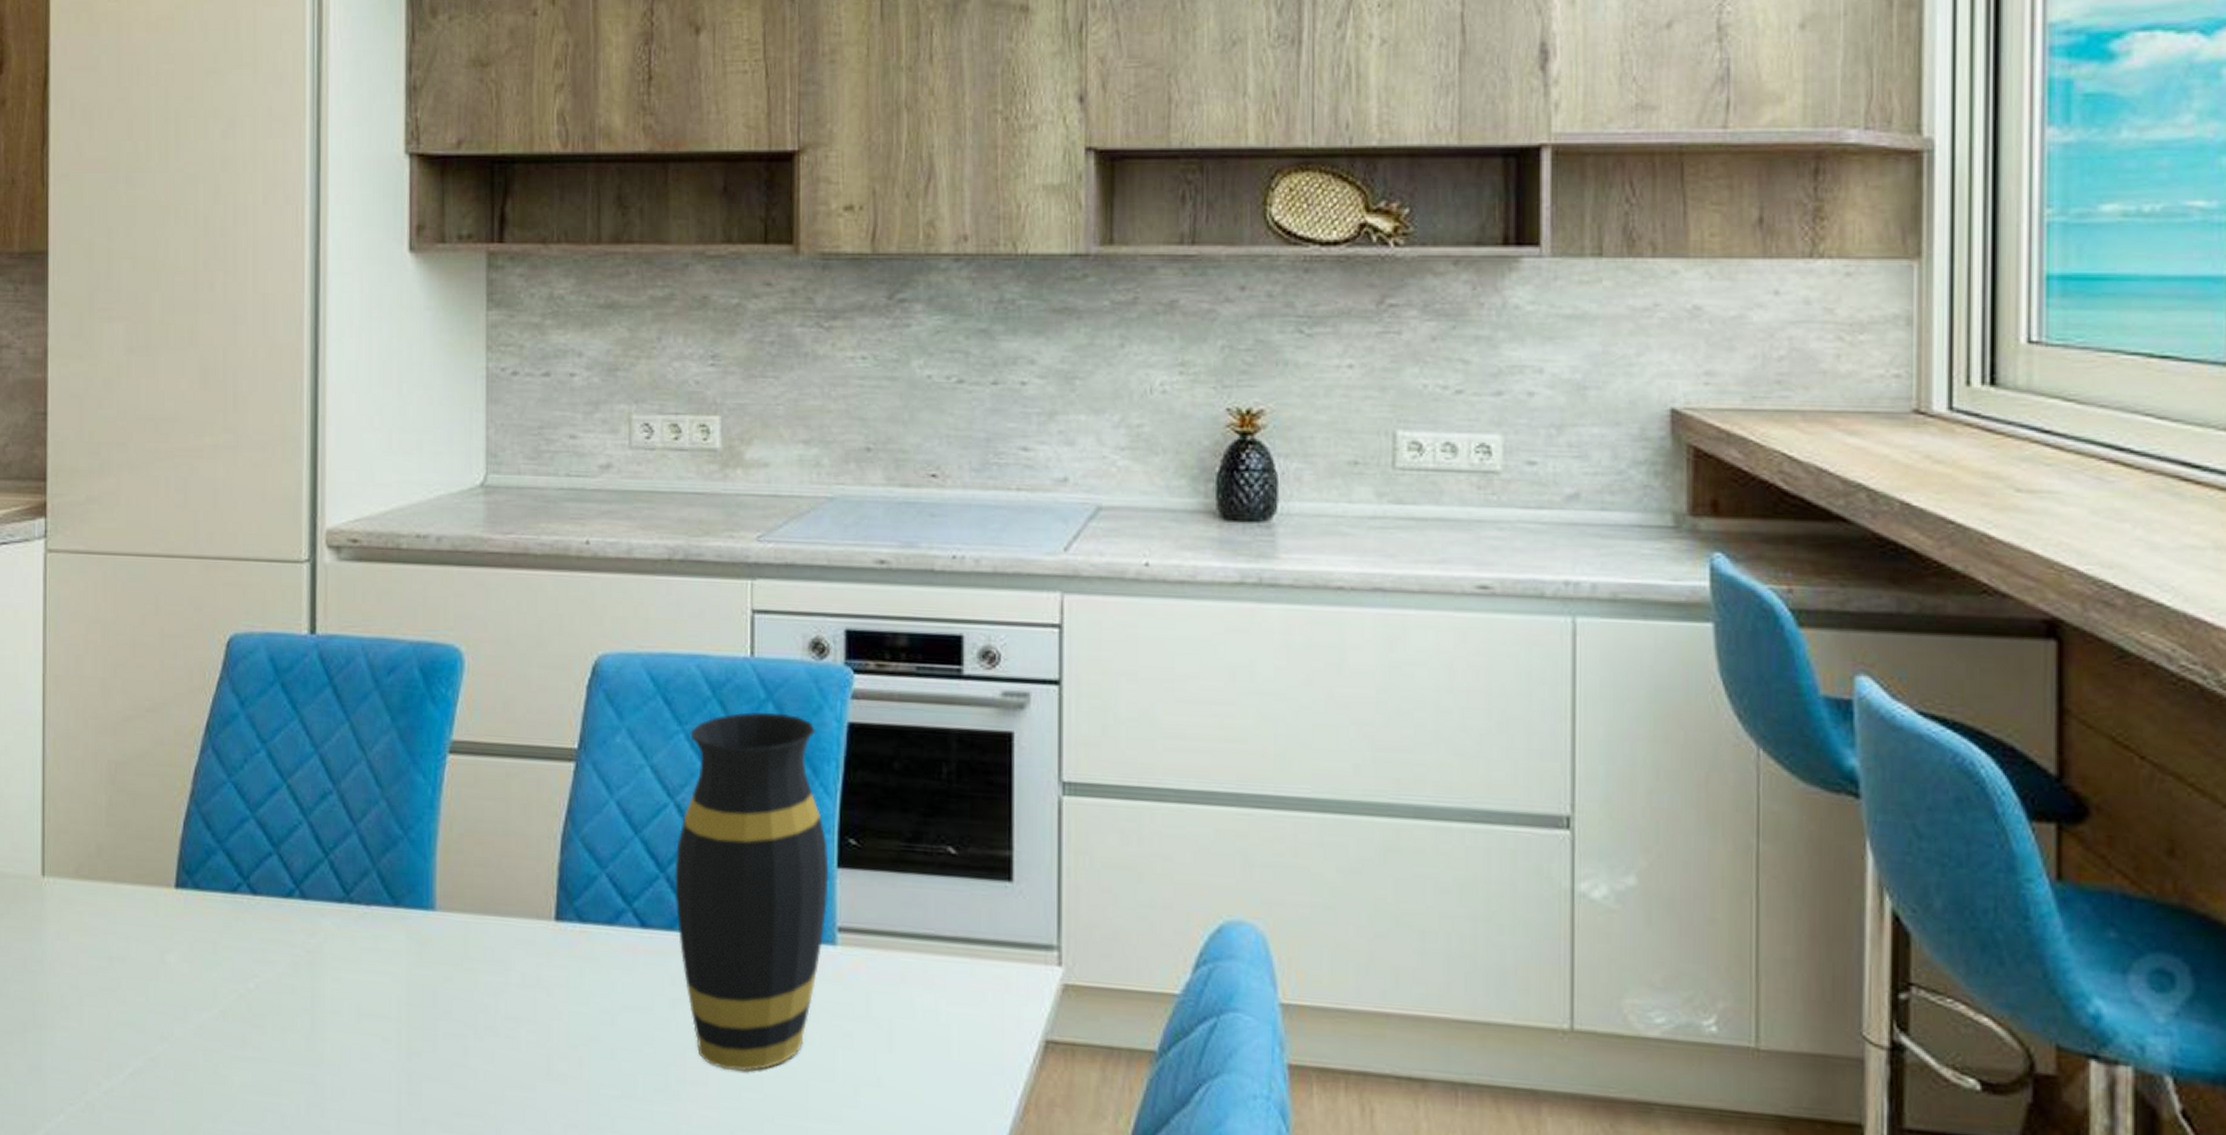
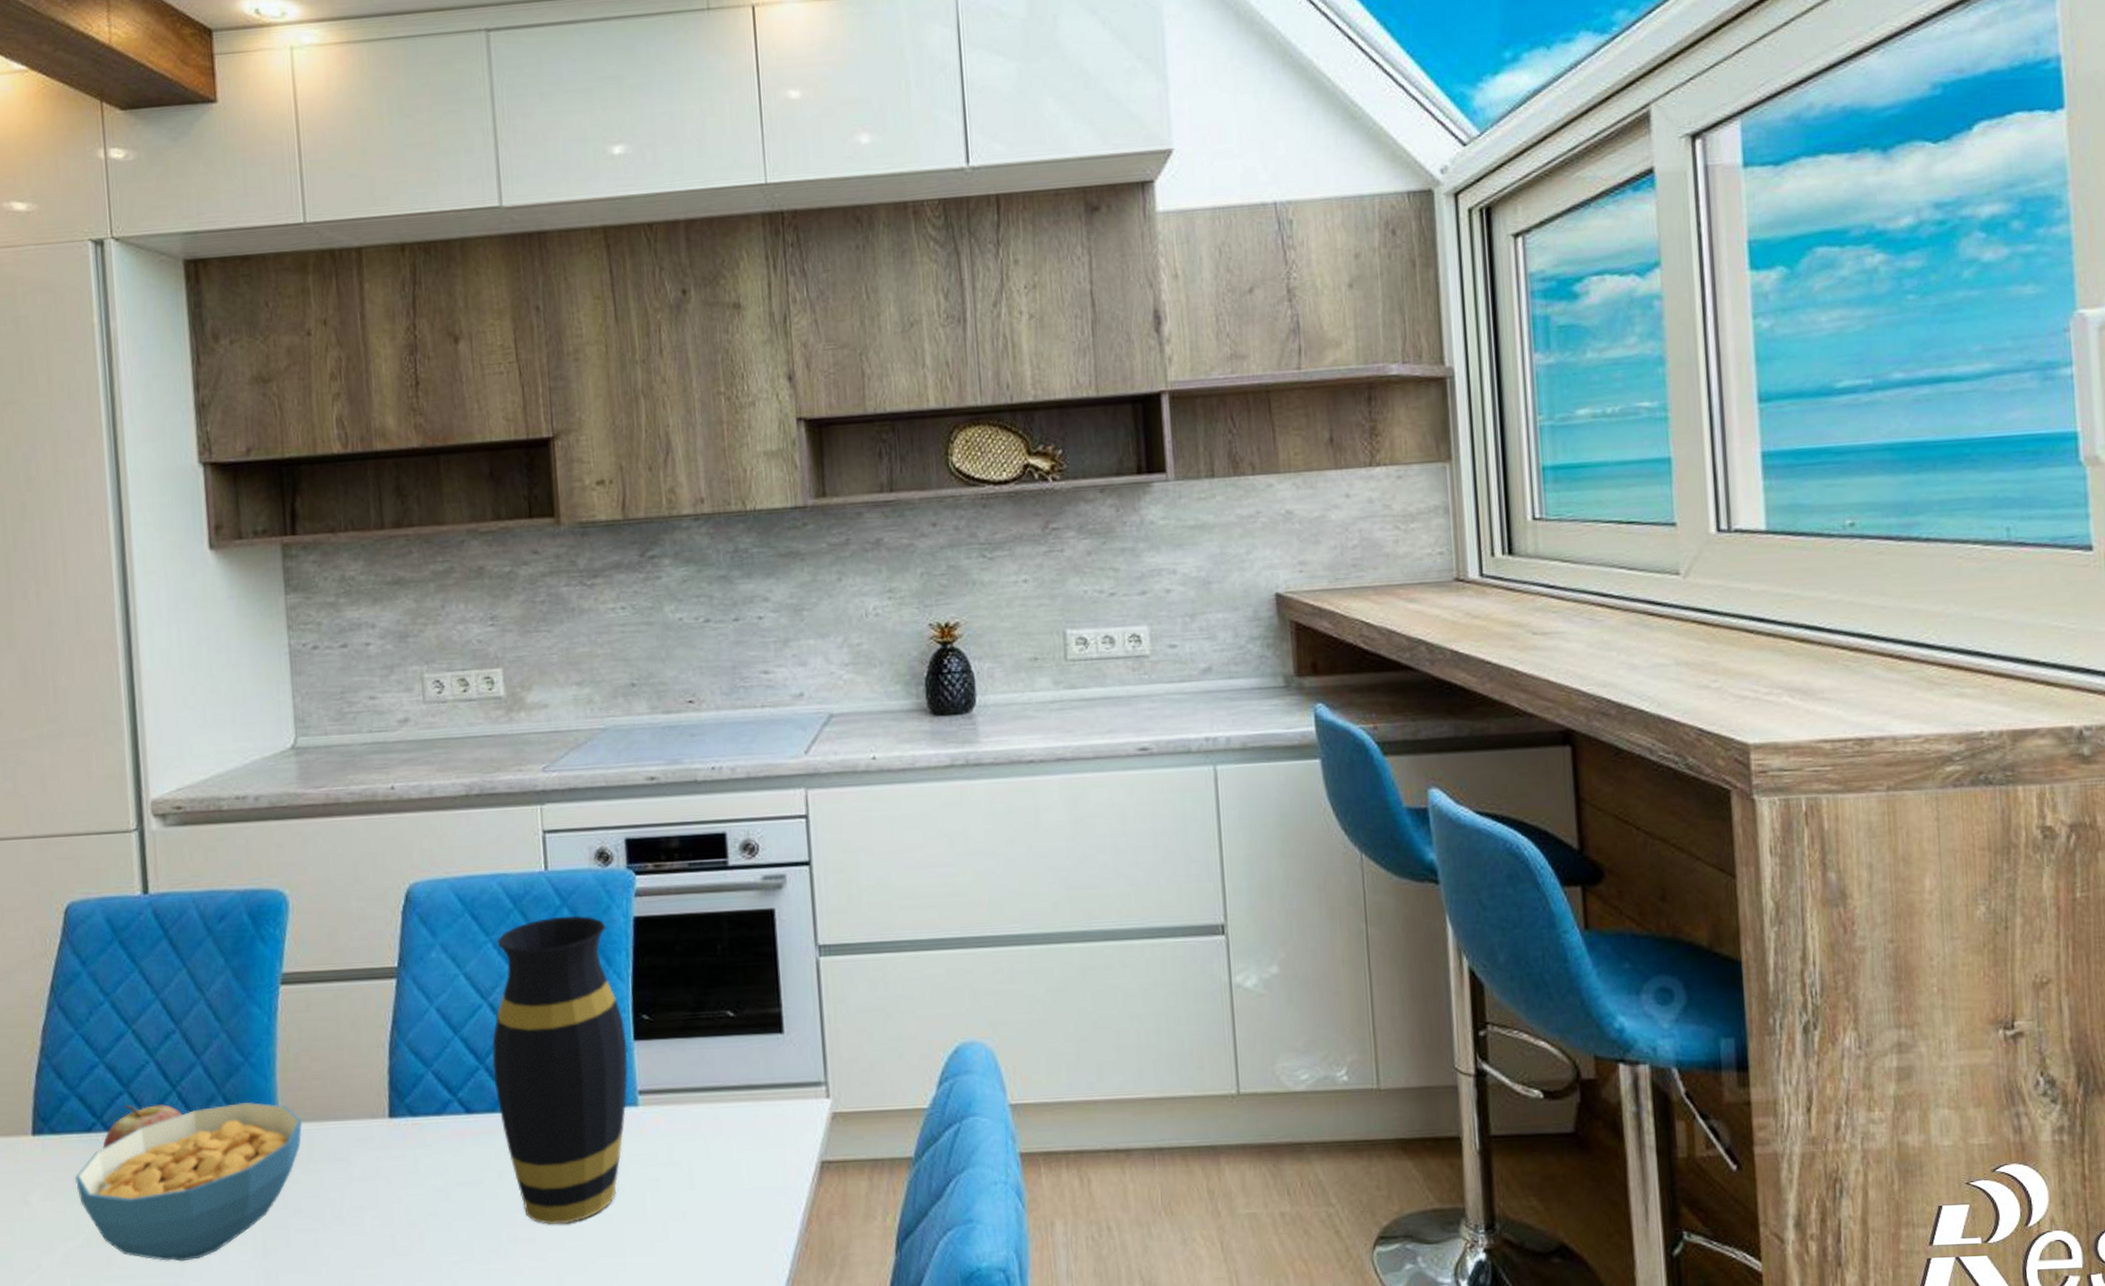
cereal bowl: none [215,881,461,1052] -> present [74,1101,303,1262]
fruit: none [247,868,334,913] -> present [102,1104,183,1149]

